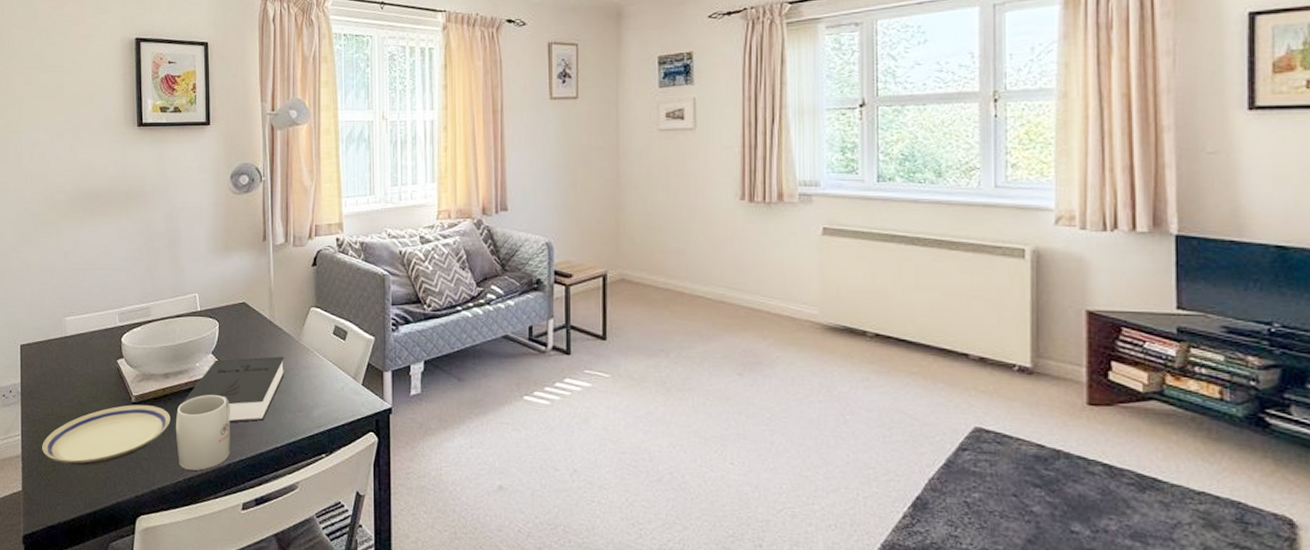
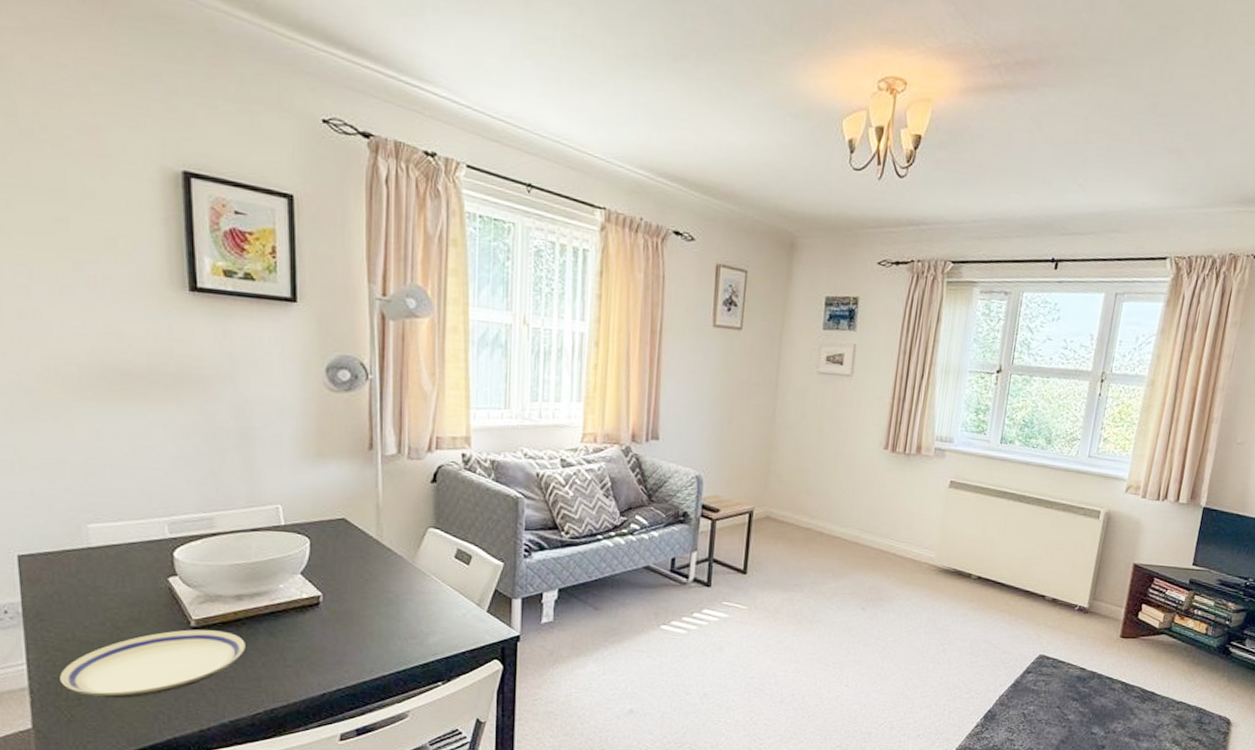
mug: present [175,395,230,471] -> none [252,619,325,701]
booklet: present [183,356,285,423] -> none [262,579,395,650]

